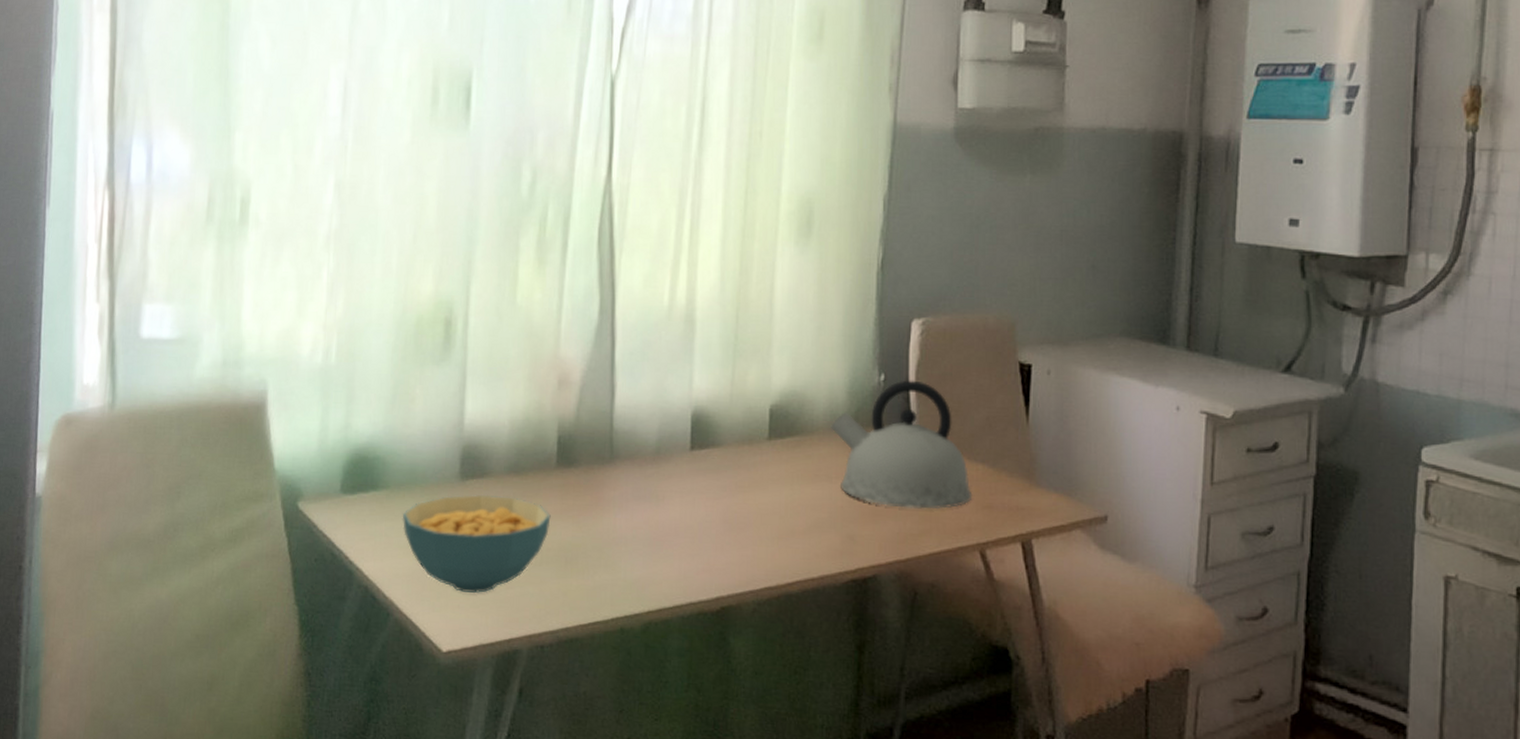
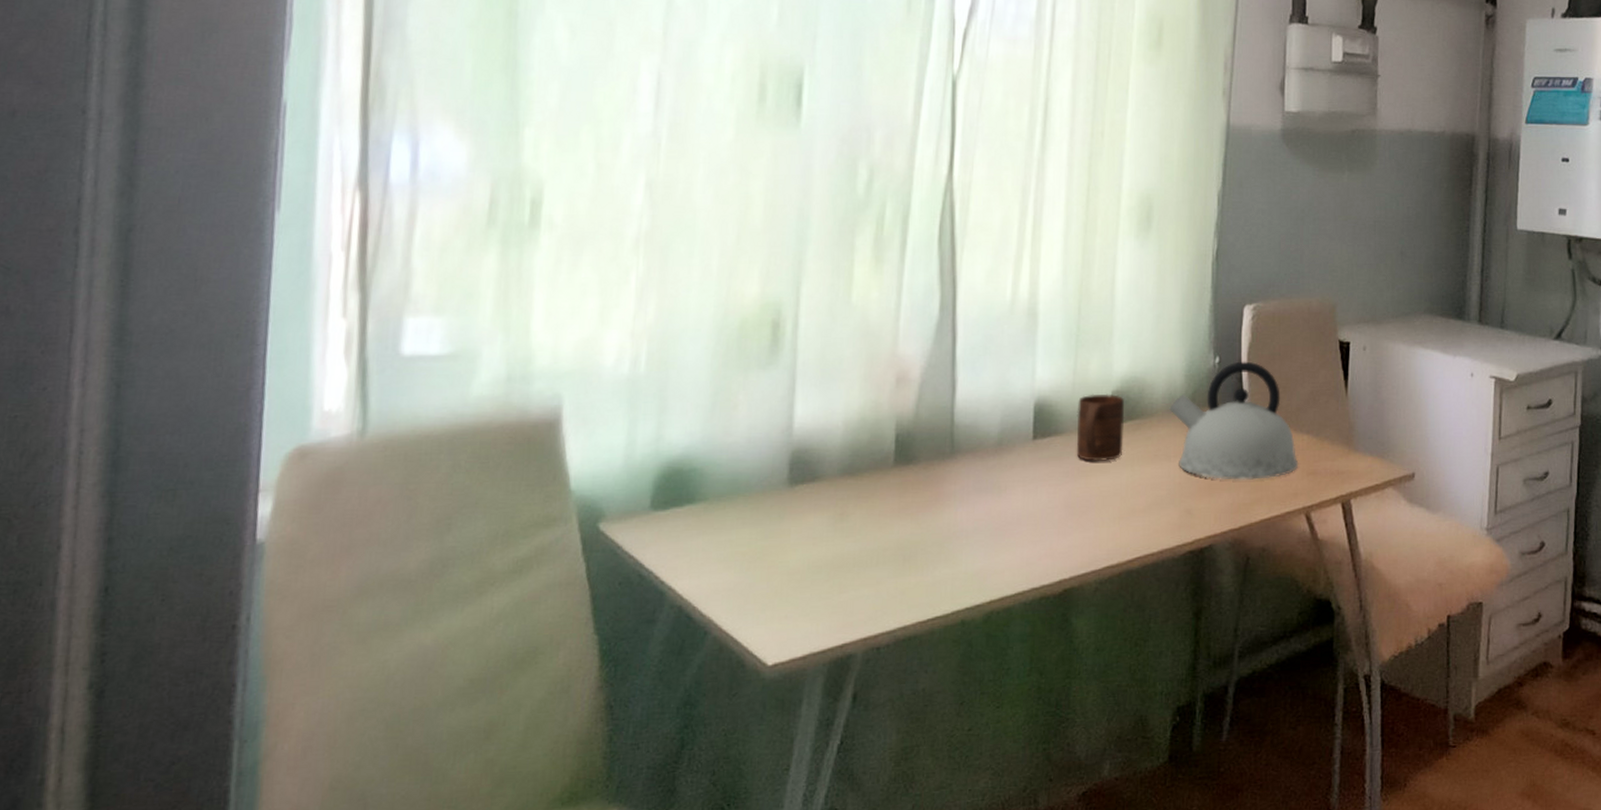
cereal bowl: present [402,494,551,593] -> none [722,498,888,601]
cup: none [734,406,784,477] -> present [1076,393,1125,461]

